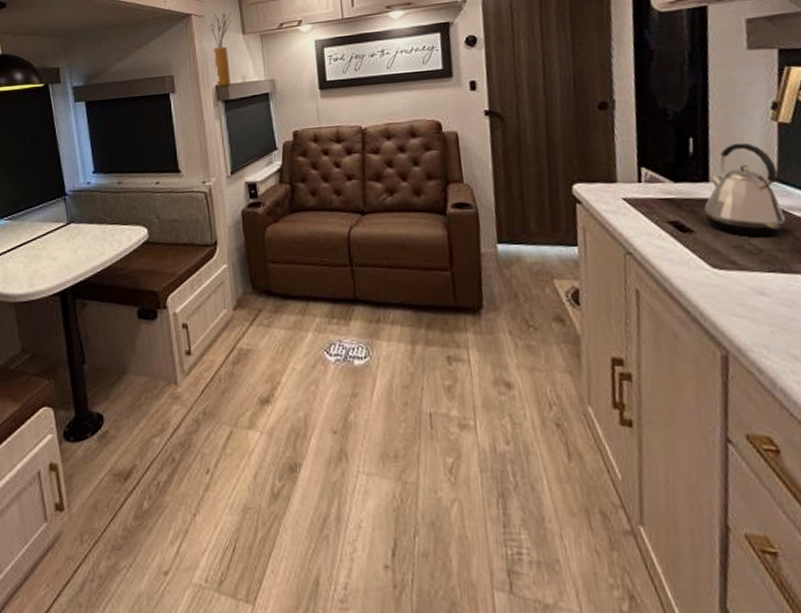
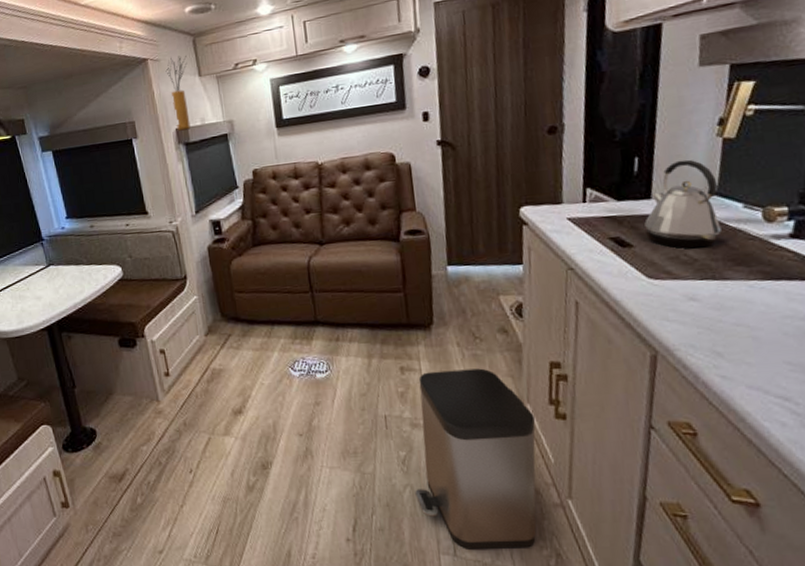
pedal bin: none [464,362,605,587] -> present [415,368,537,549]

